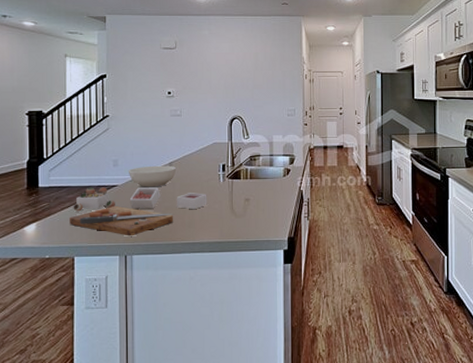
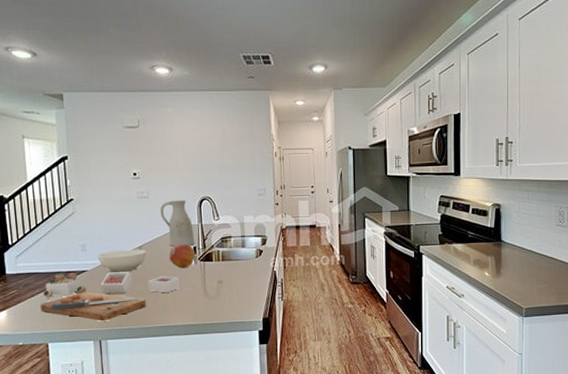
ceramic pitcher: none [191,118,224,164] -> present [160,200,195,247]
fruit: none [198,161,224,186] -> present [169,244,196,269]

